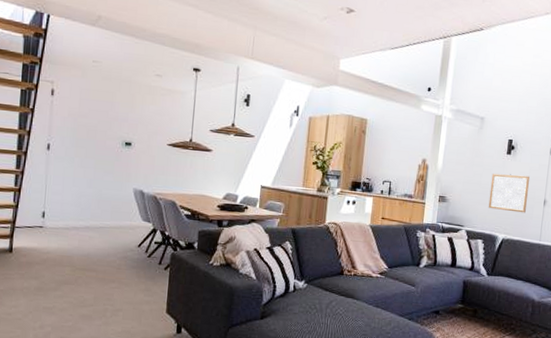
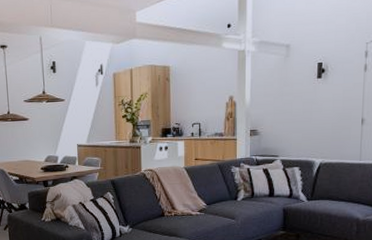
wall art: present [488,173,530,213] -> none [302,97,344,136]

